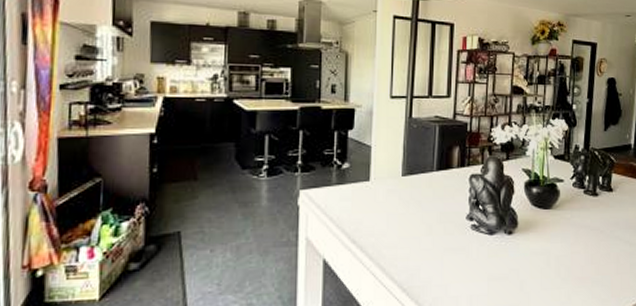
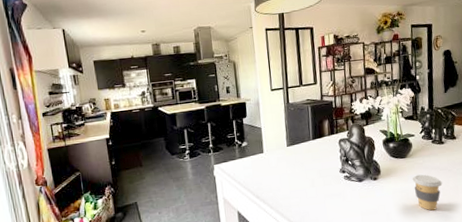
coffee cup: none [555,233,592,283] -> present [412,174,442,211]

